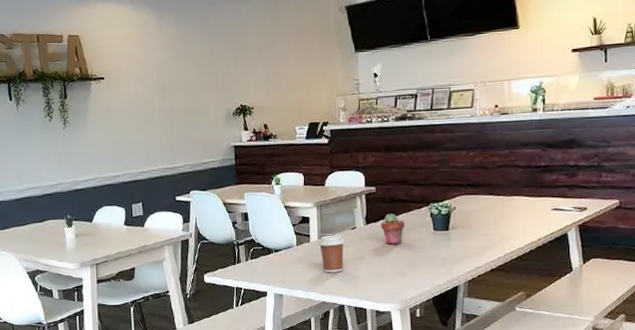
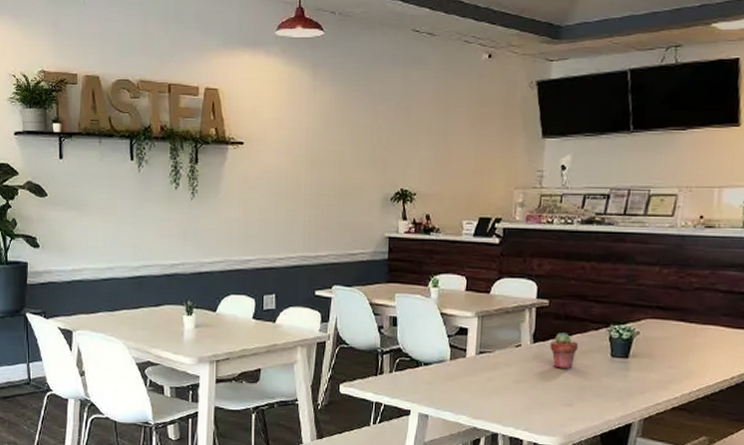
coffee cup: present [318,234,346,273] -> none [475,351,507,396]

